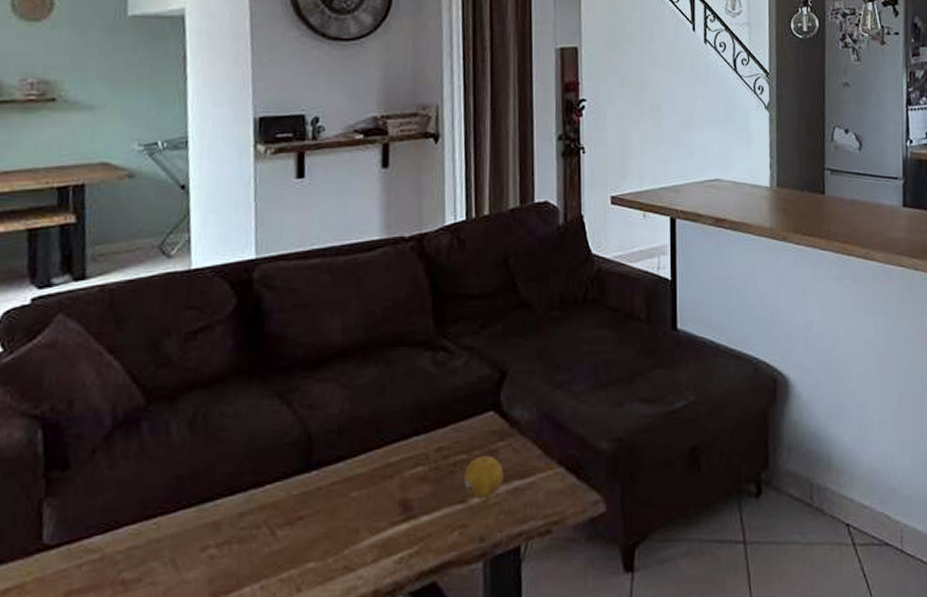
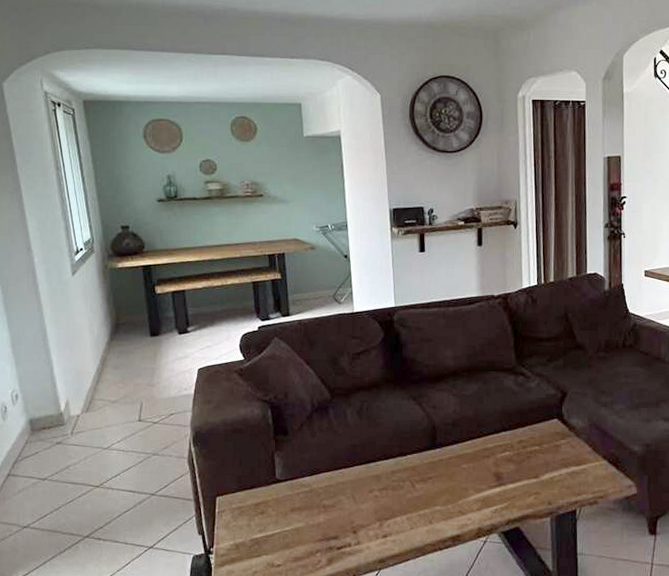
fruit: present [464,455,504,499] -> none [537,448,565,477]

